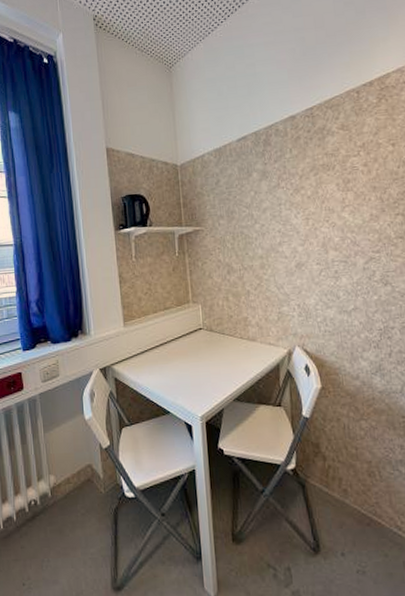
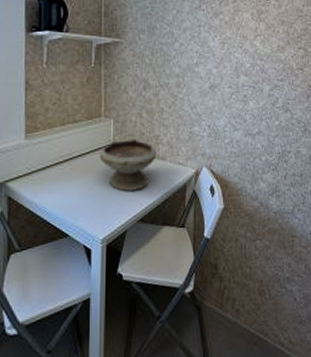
bowl: none [191,321,247,372] -> present [99,138,157,191]

